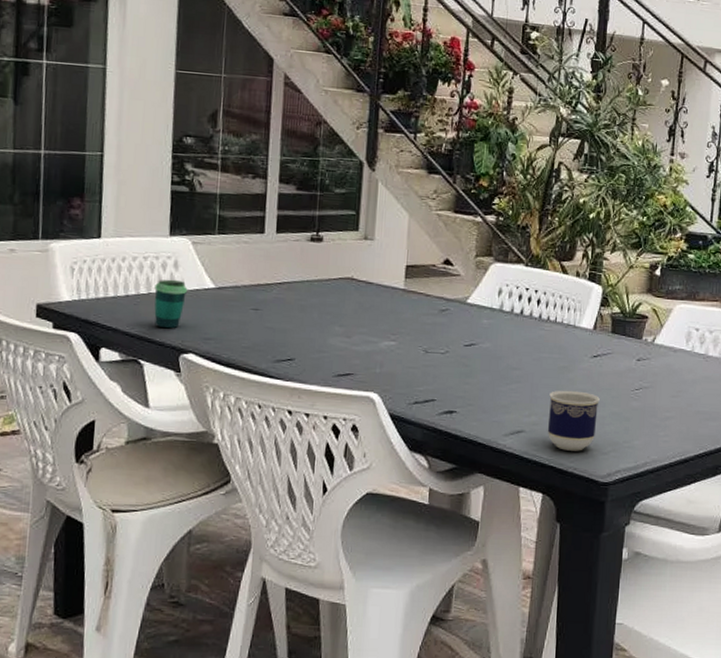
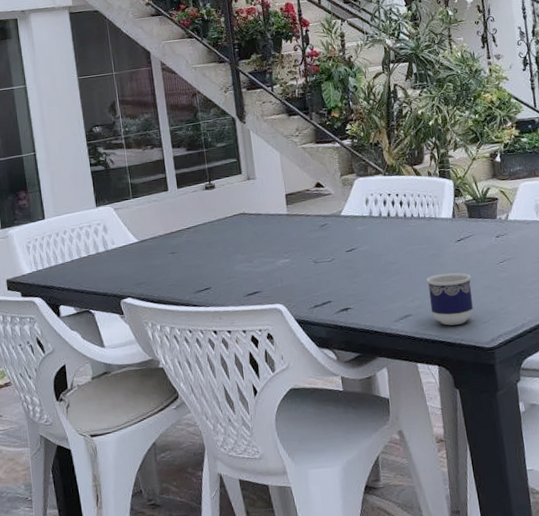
cup: present [154,279,188,329] -> none [92,240,118,282]

